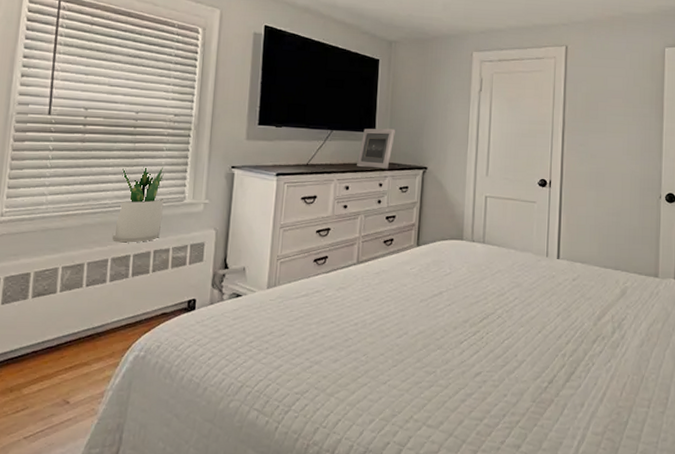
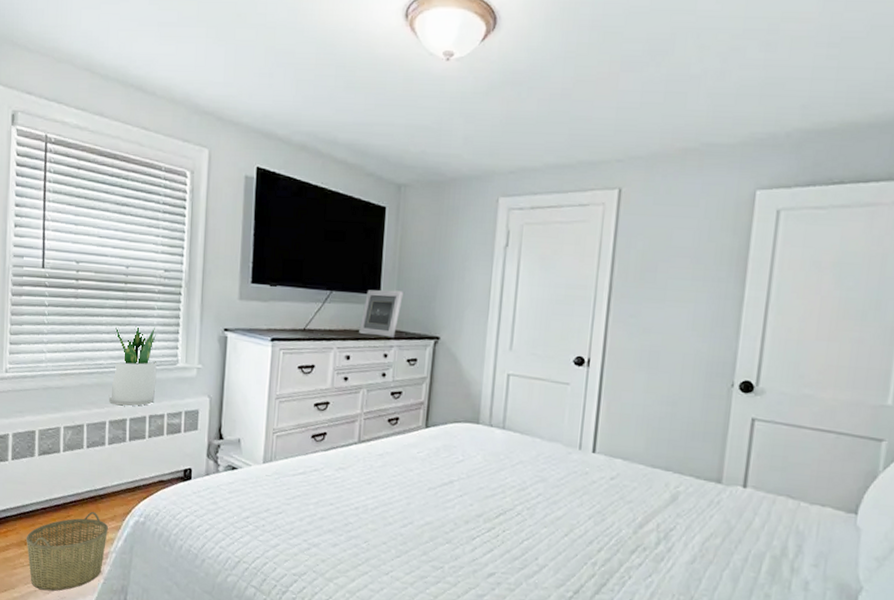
basket: none [12,350,106,439] -> present [26,511,109,591]

